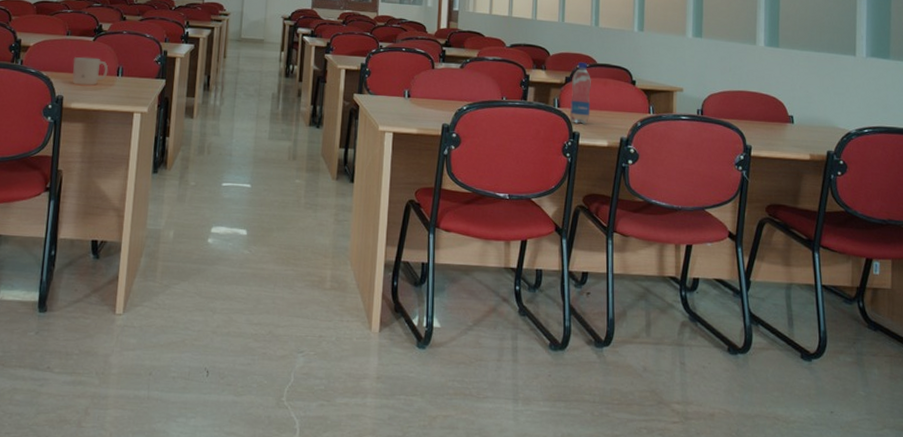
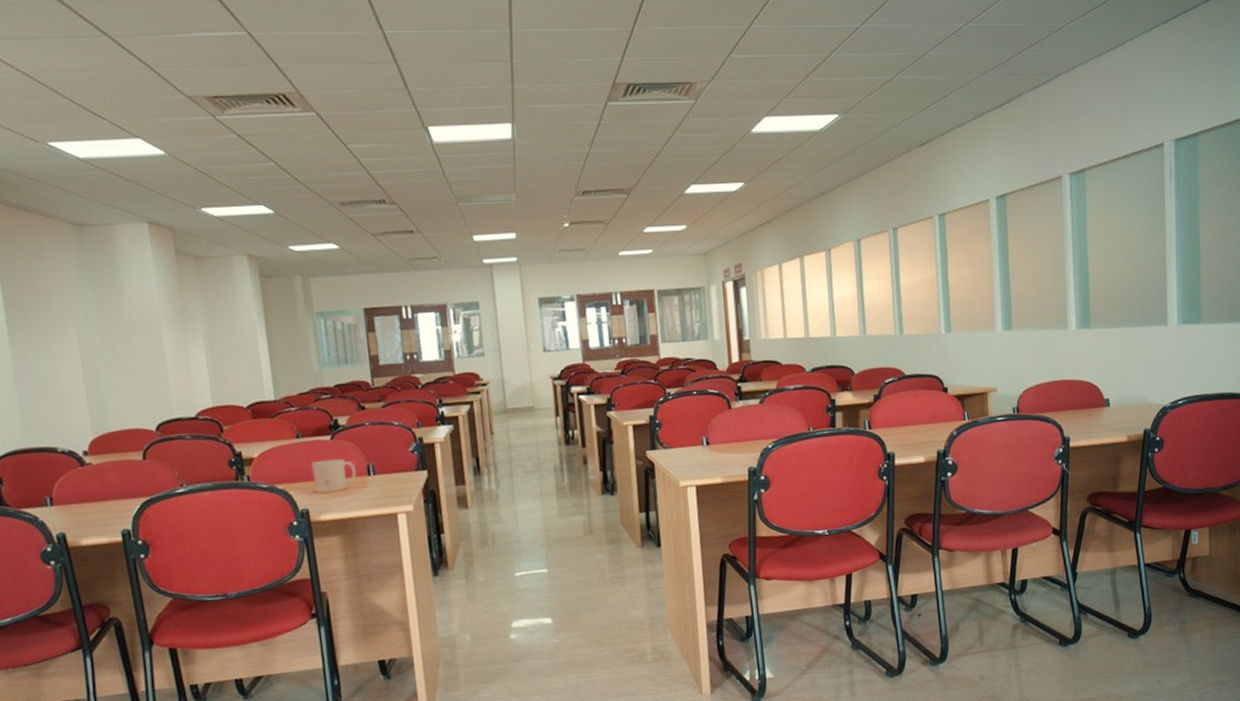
bottle: present [570,62,591,124] -> none [881,376,904,444]

